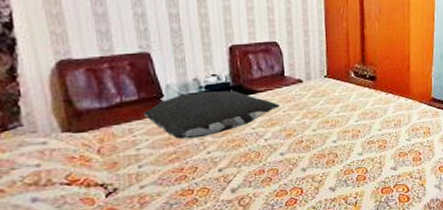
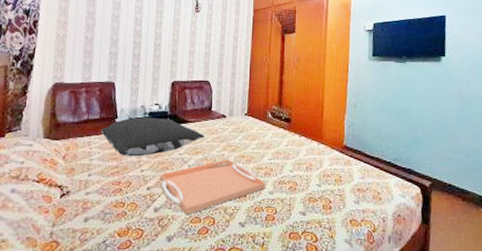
serving tray: none [232,126,355,190] -> present [159,159,266,215]

